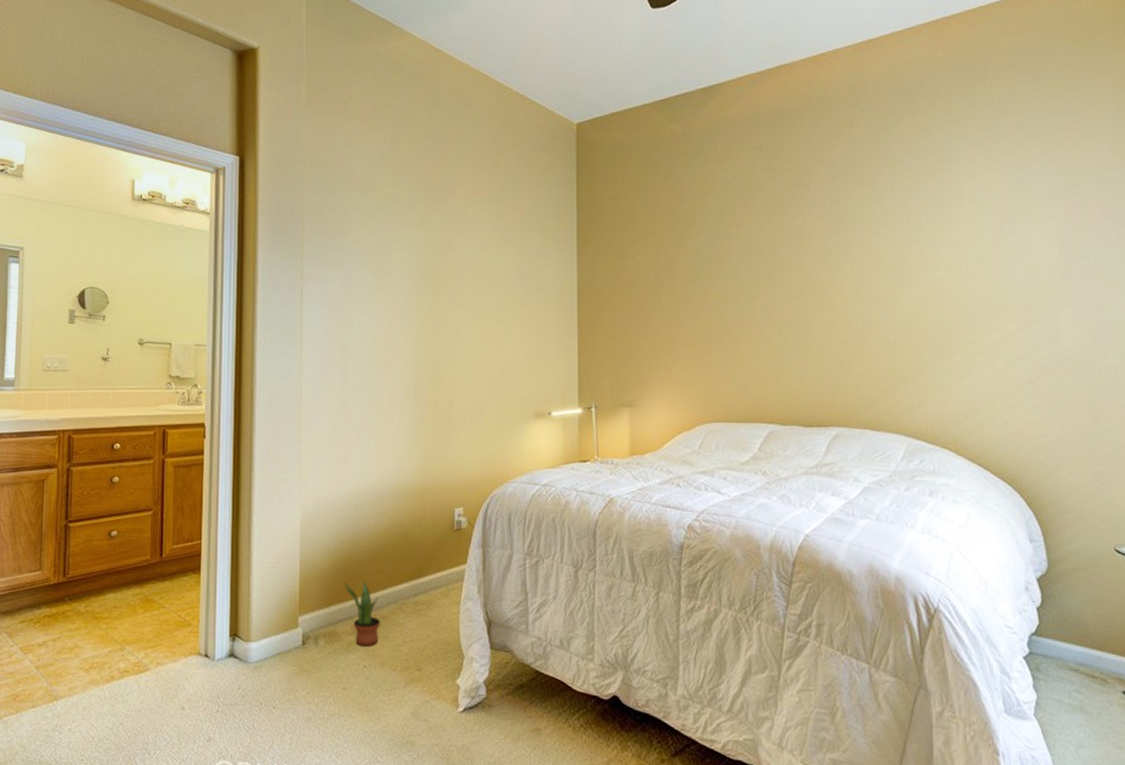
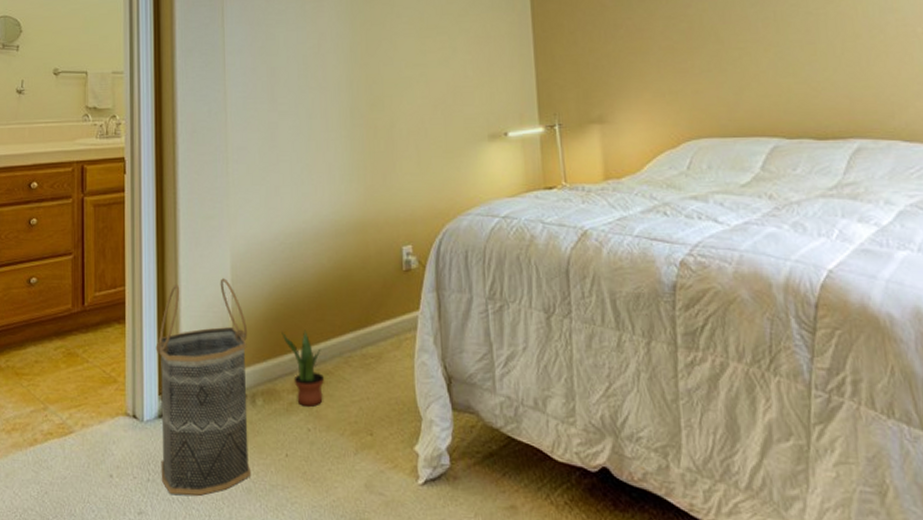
basket: none [228,534,314,724] -> present [156,278,252,496]

